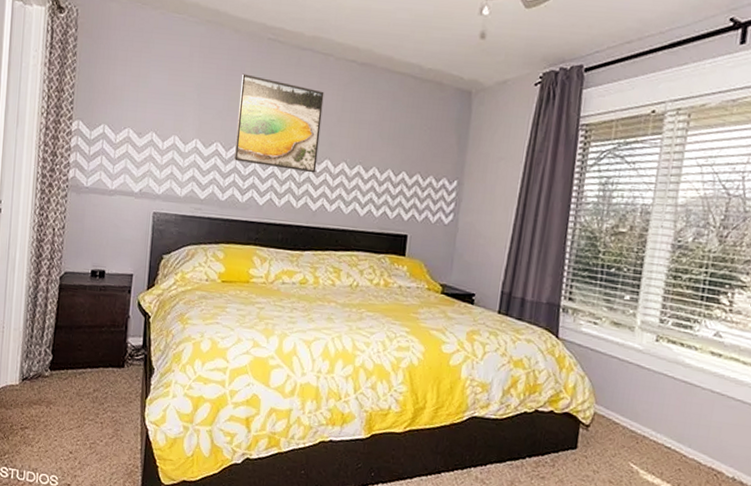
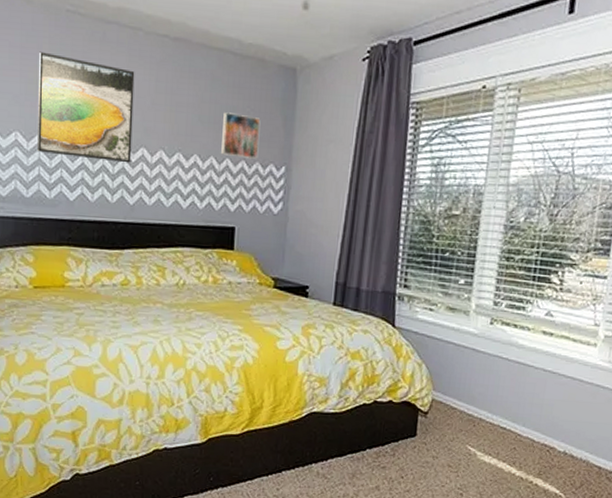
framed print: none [398,130,436,174] -> present [221,112,261,160]

